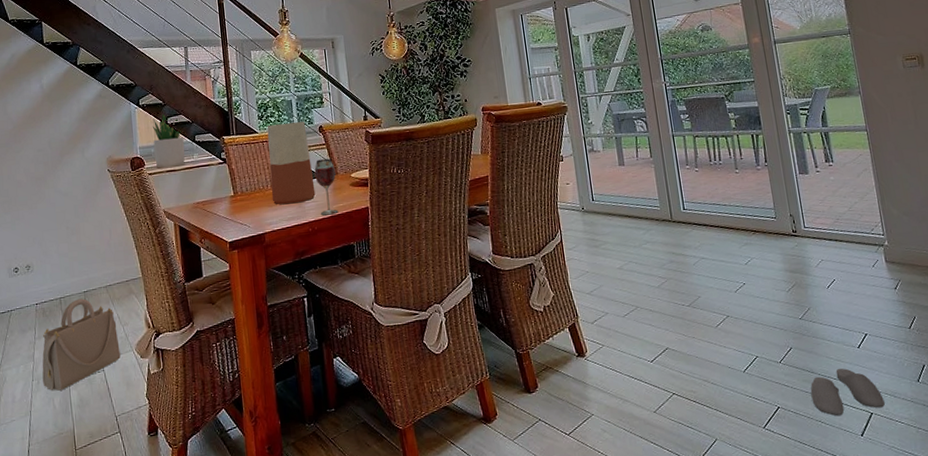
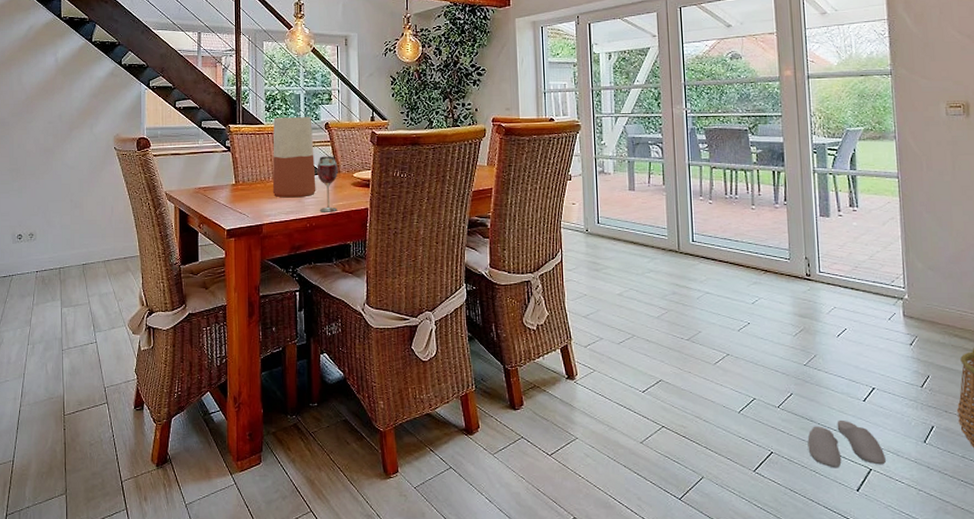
handbag: present [42,298,121,391] -> none [38,271,113,357]
planter: present [152,113,185,169] -> none [160,97,191,152]

